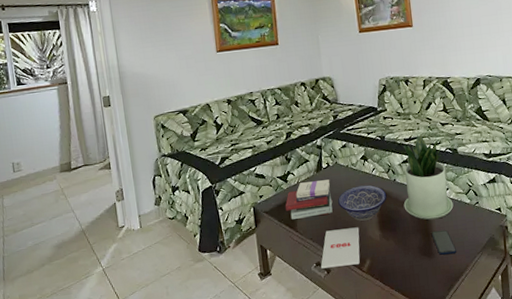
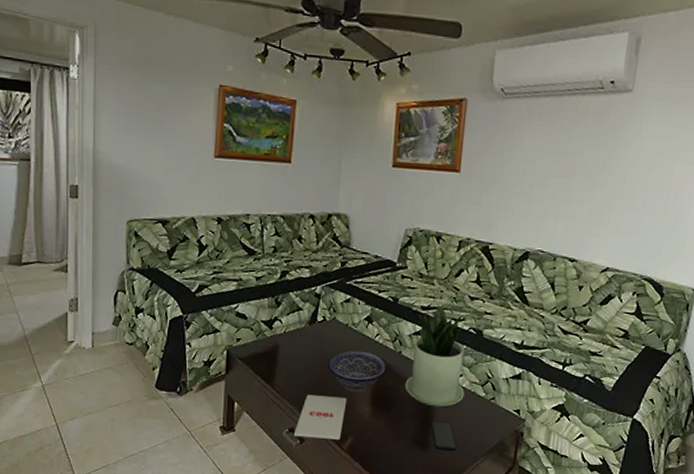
books: present [285,179,333,220] -> none [264,333,323,377]

